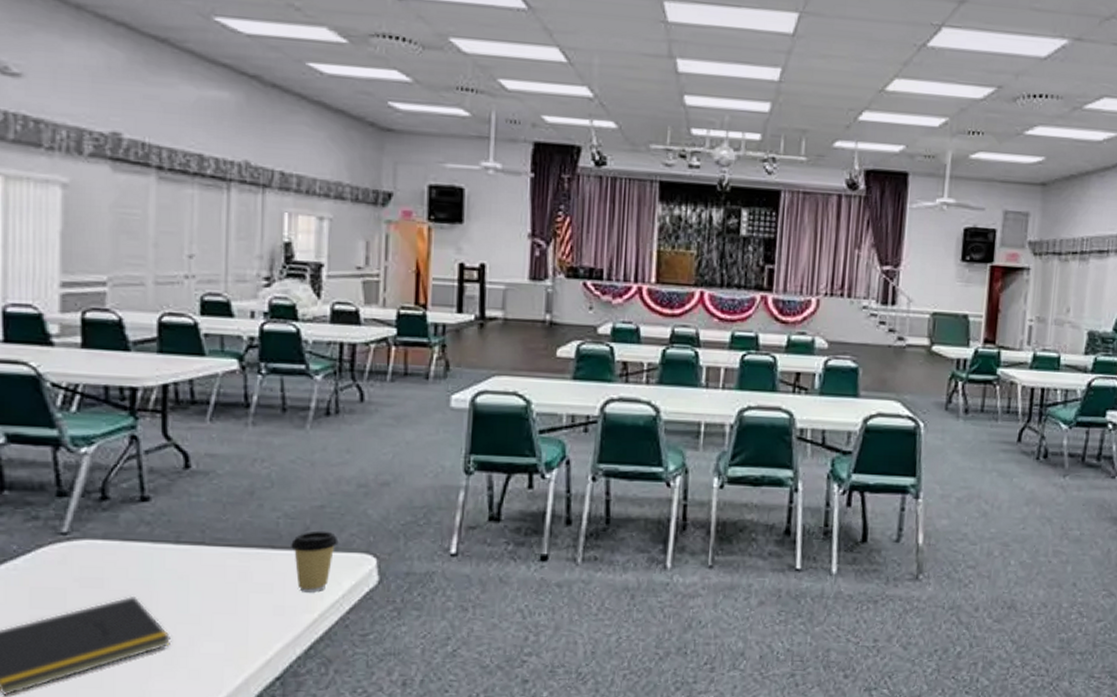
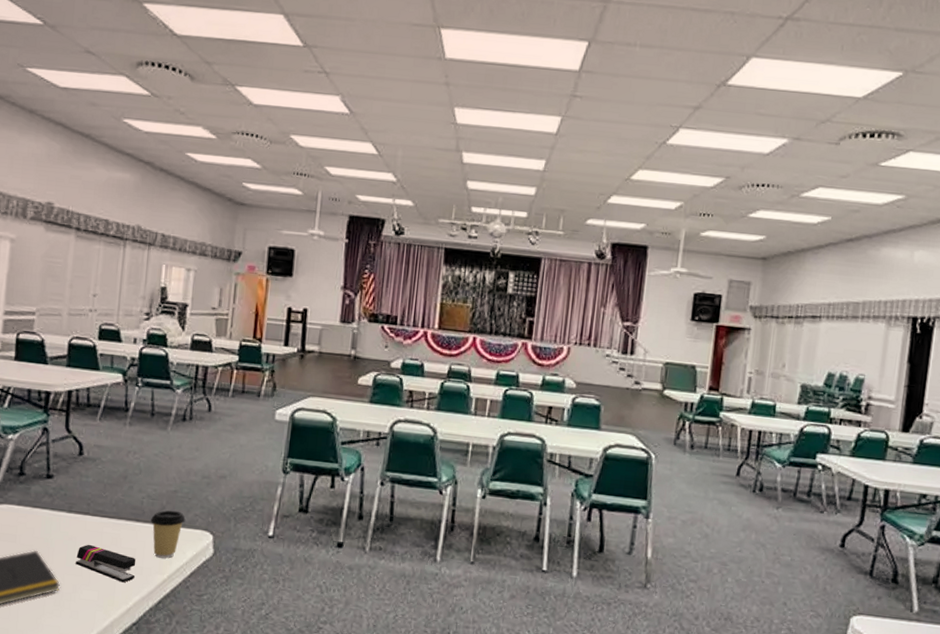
stapler: none [191,582,275,628] -> present [76,544,136,583]

